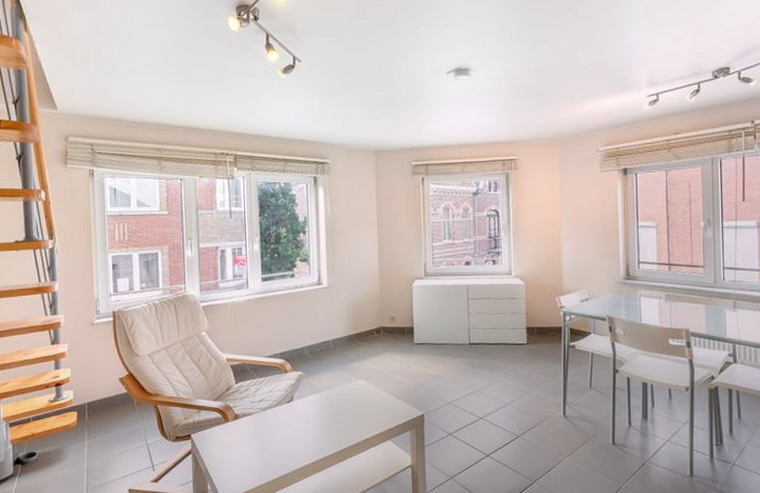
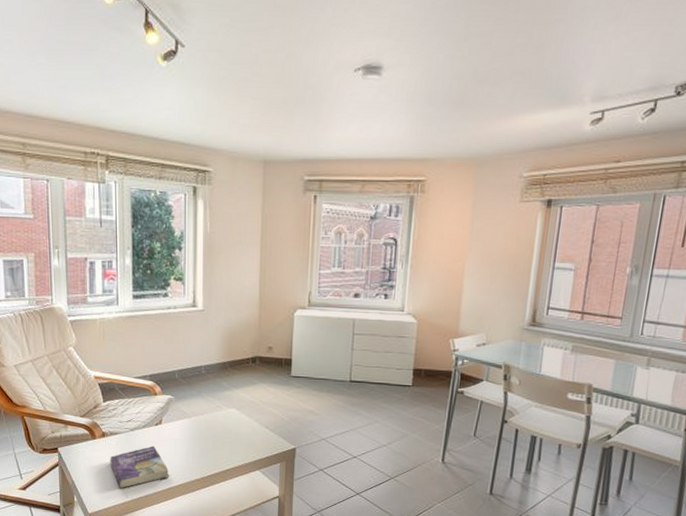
book: none [243,423,303,471] -> present [110,445,170,488]

